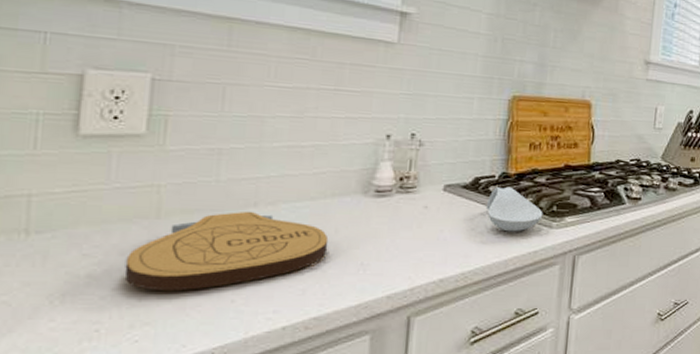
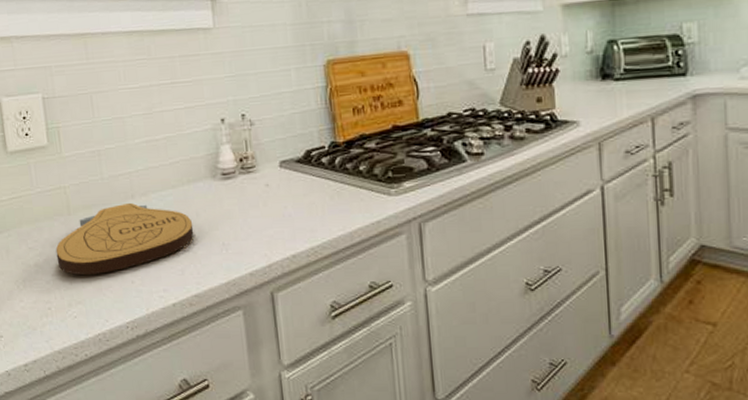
spoon rest: present [485,186,543,232] -> none [321,156,380,203]

